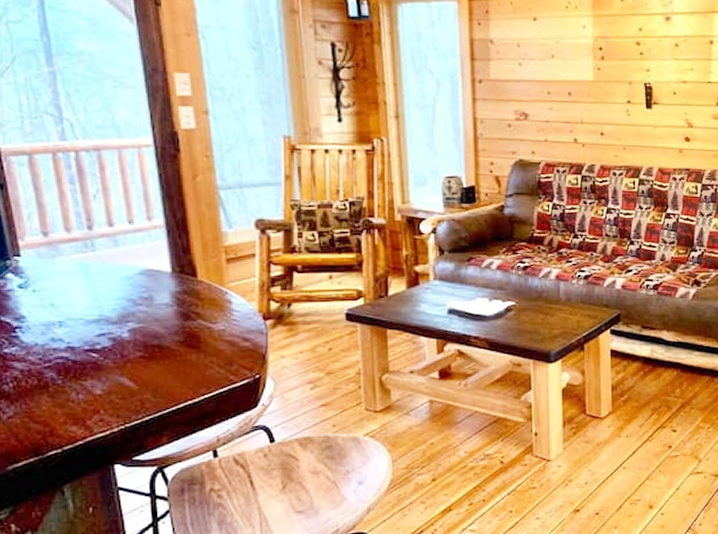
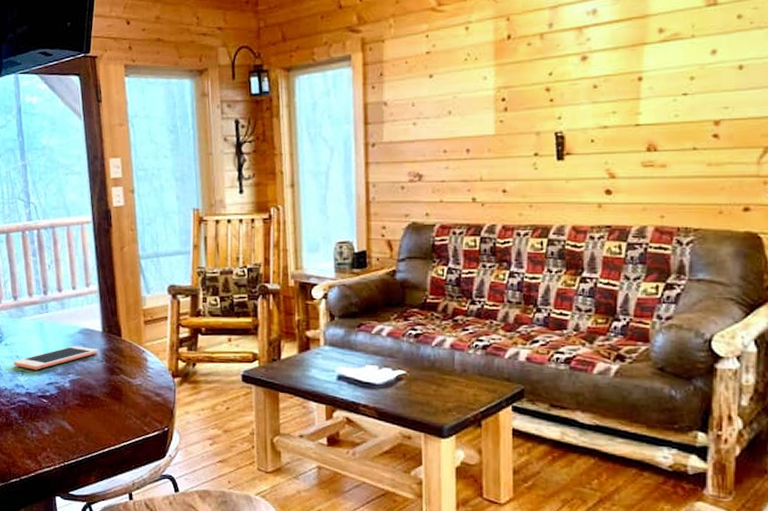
cell phone: none [46,289,167,320] -> present [13,345,98,370]

